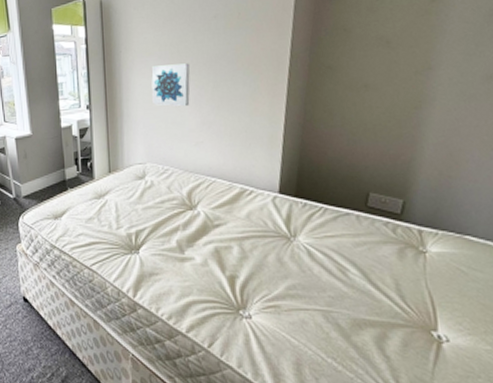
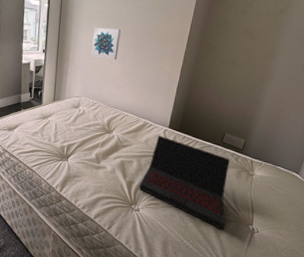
laptop: none [246,206,392,342] -> present [139,135,230,231]

